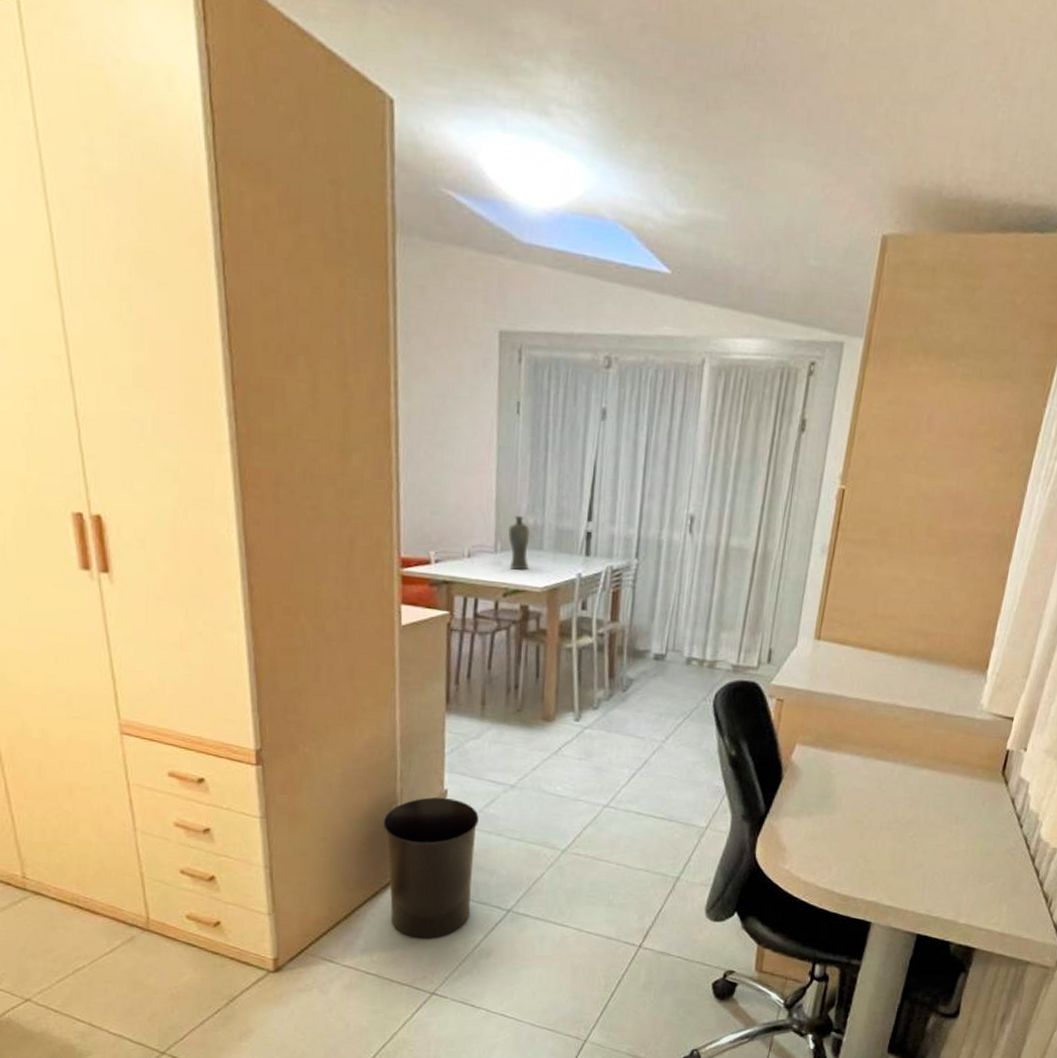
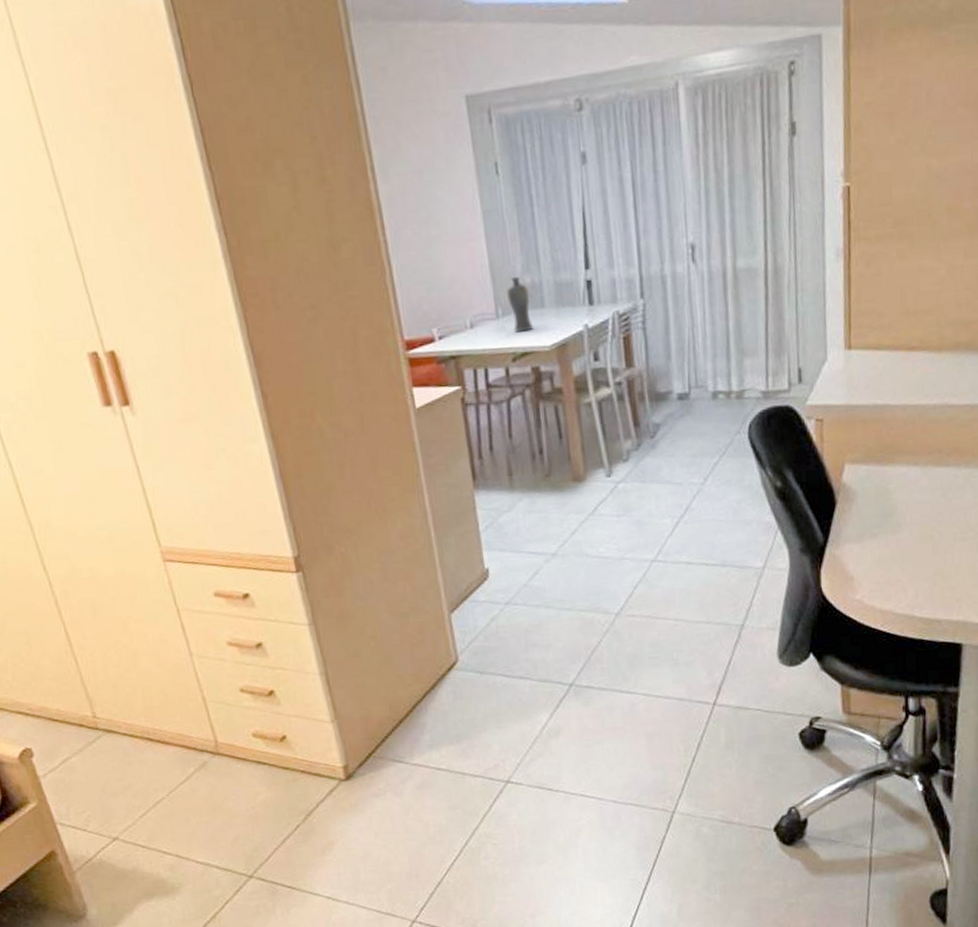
waste bin: present [382,797,479,939] -> none [429,577,532,727]

